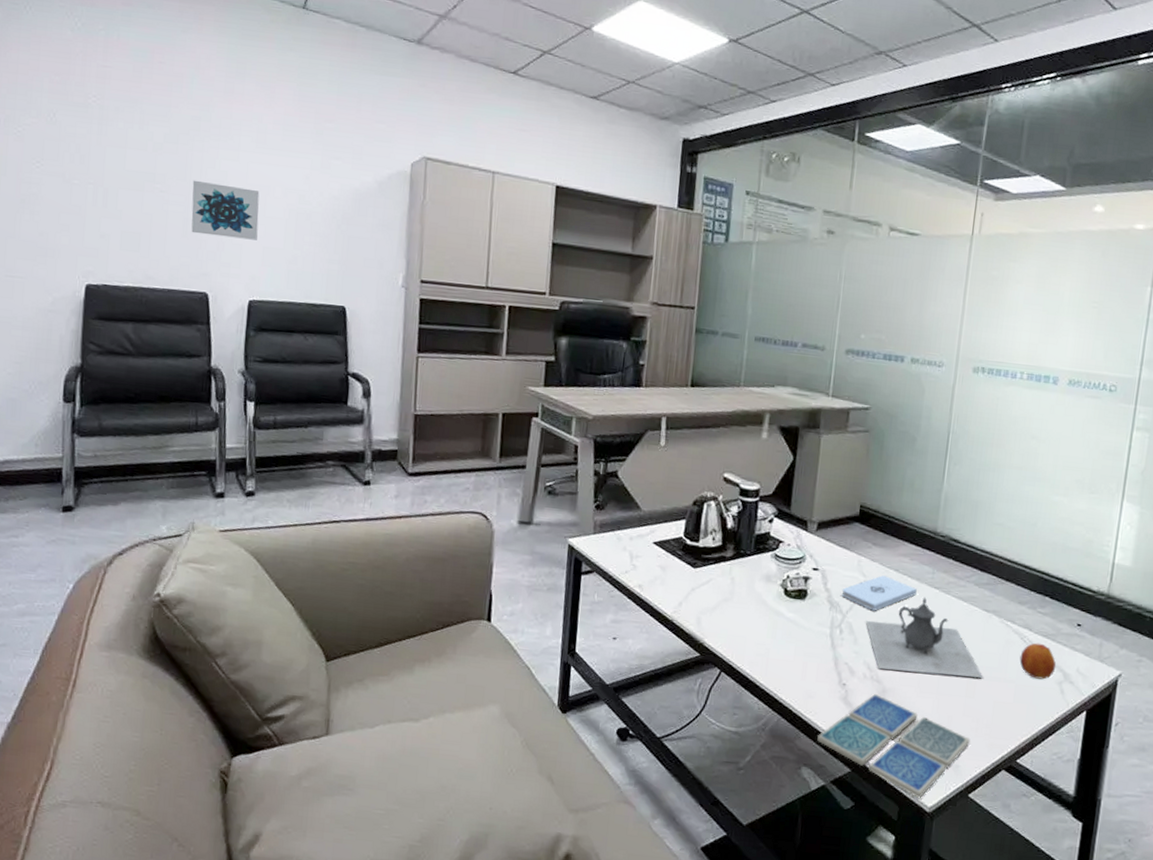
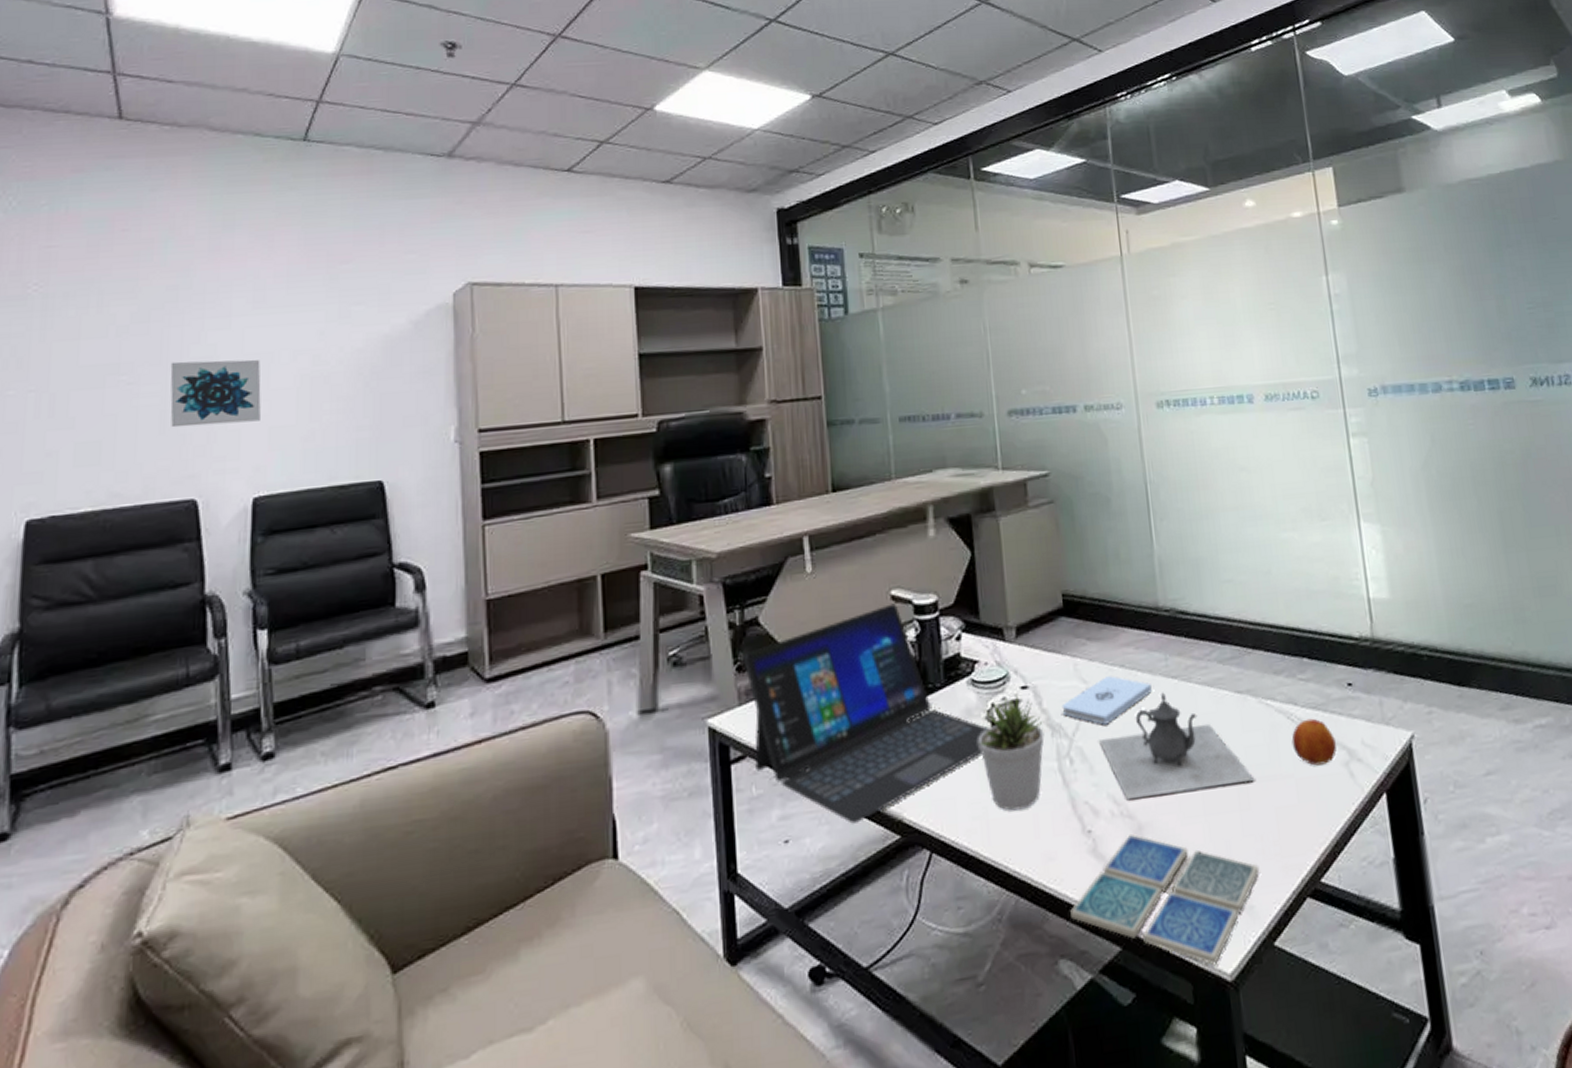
laptop: none [598,483,782,638] -> present [743,603,990,824]
potted plant: none [771,572,826,657] -> present [978,693,1045,811]

